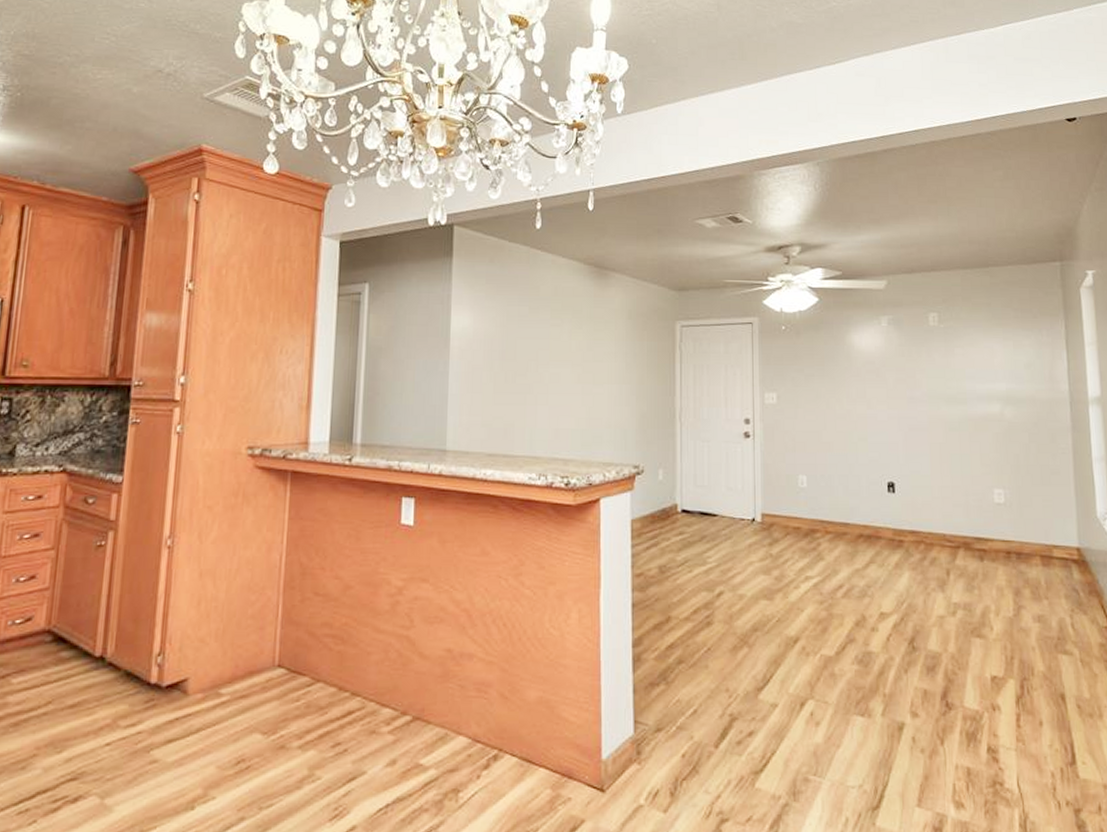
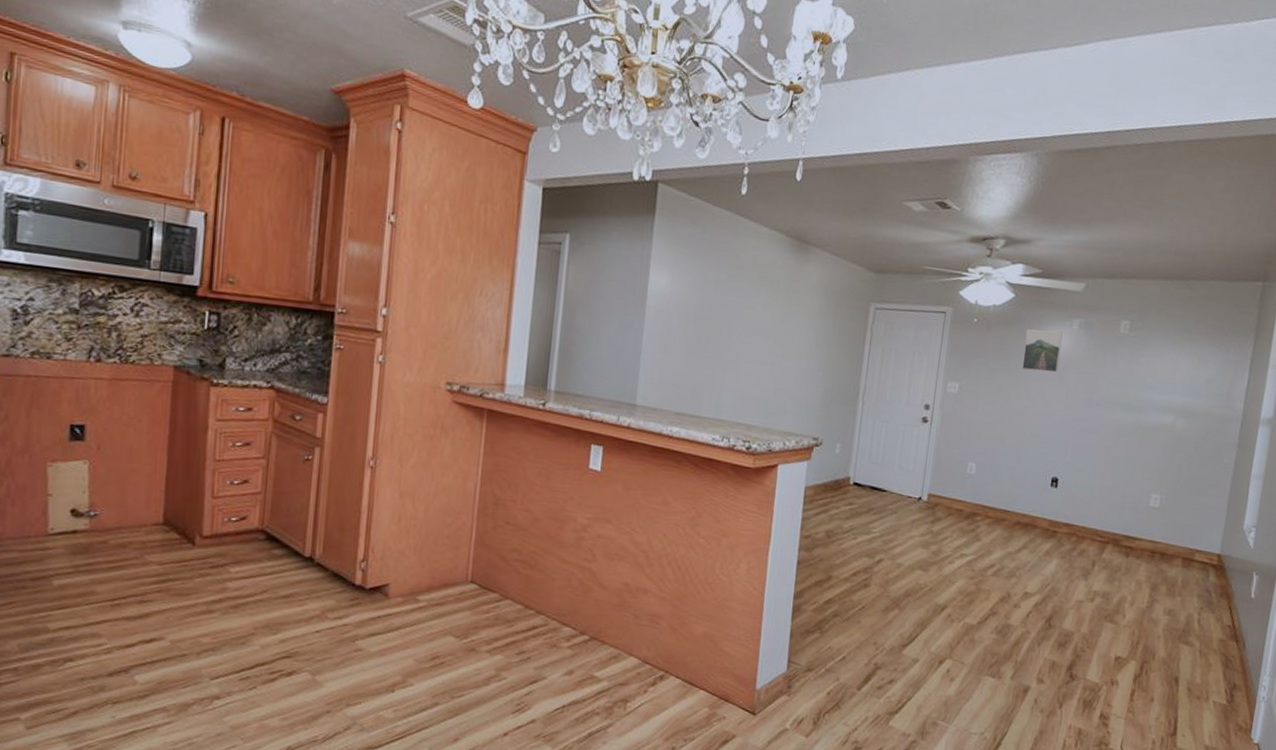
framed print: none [836,329,874,372] -> present [1022,329,1063,373]

